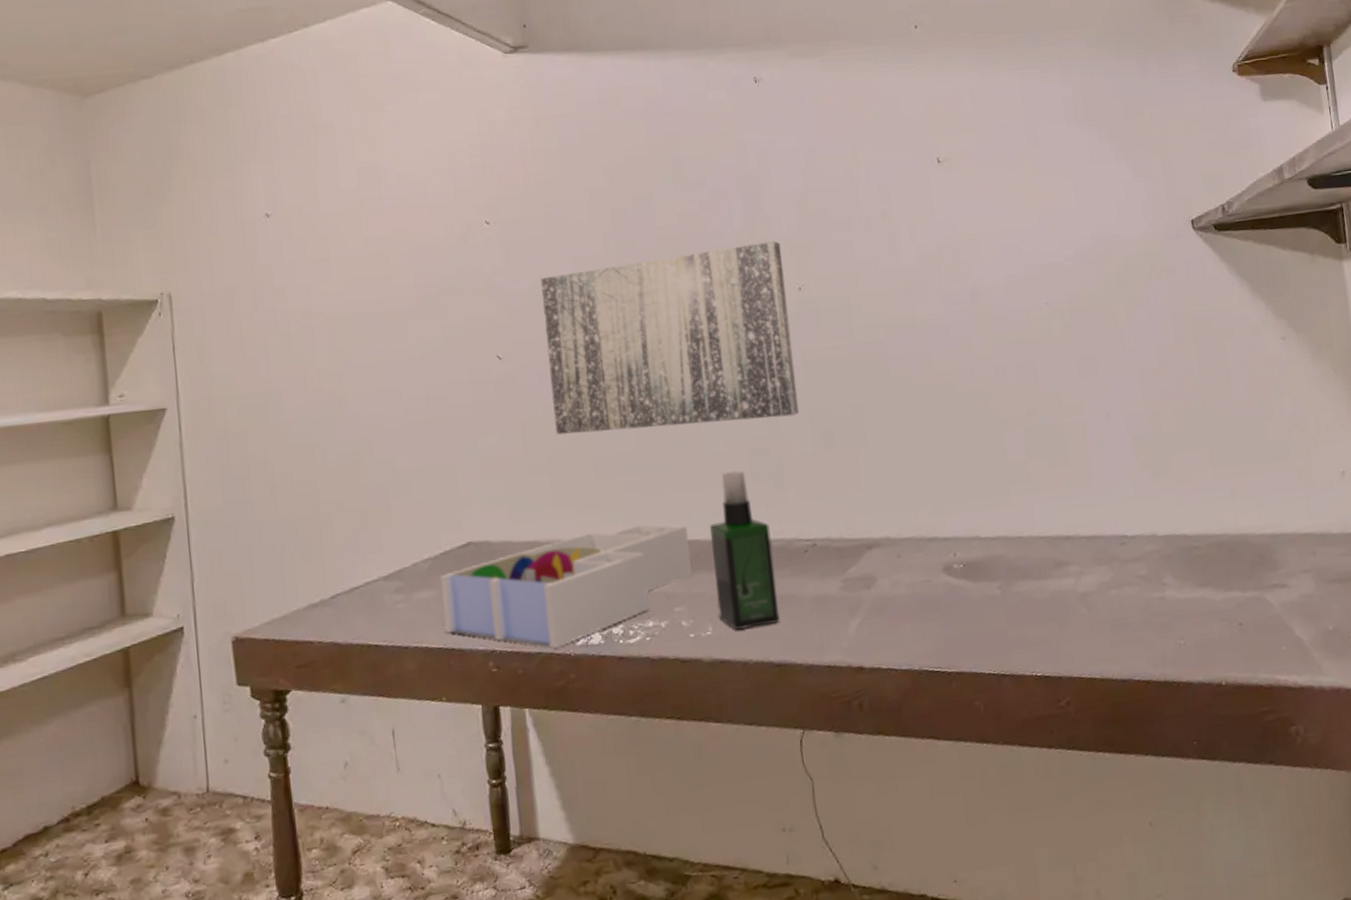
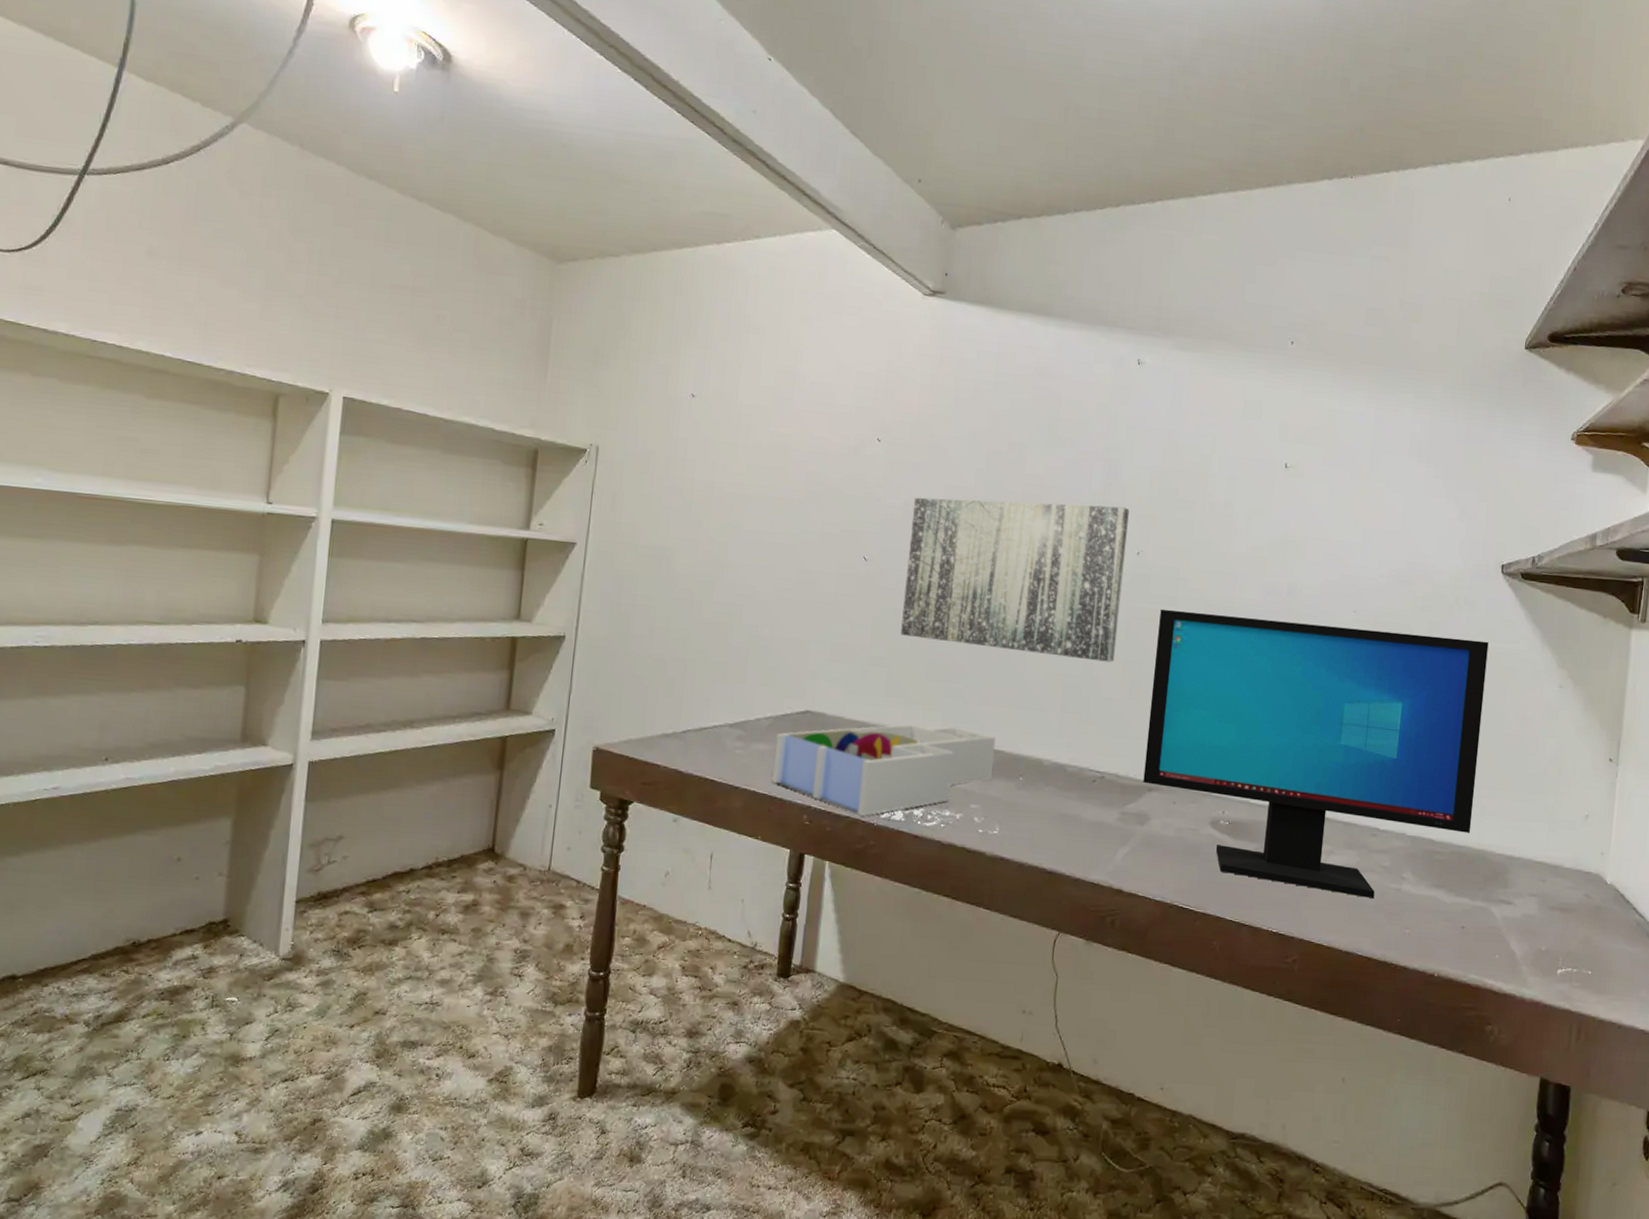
spray bottle: present [710,470,780,630] -> none [1007,698,1067,837]
computer monitor: none [838,306,1225,622] -> present [1143,609,1489,898]

